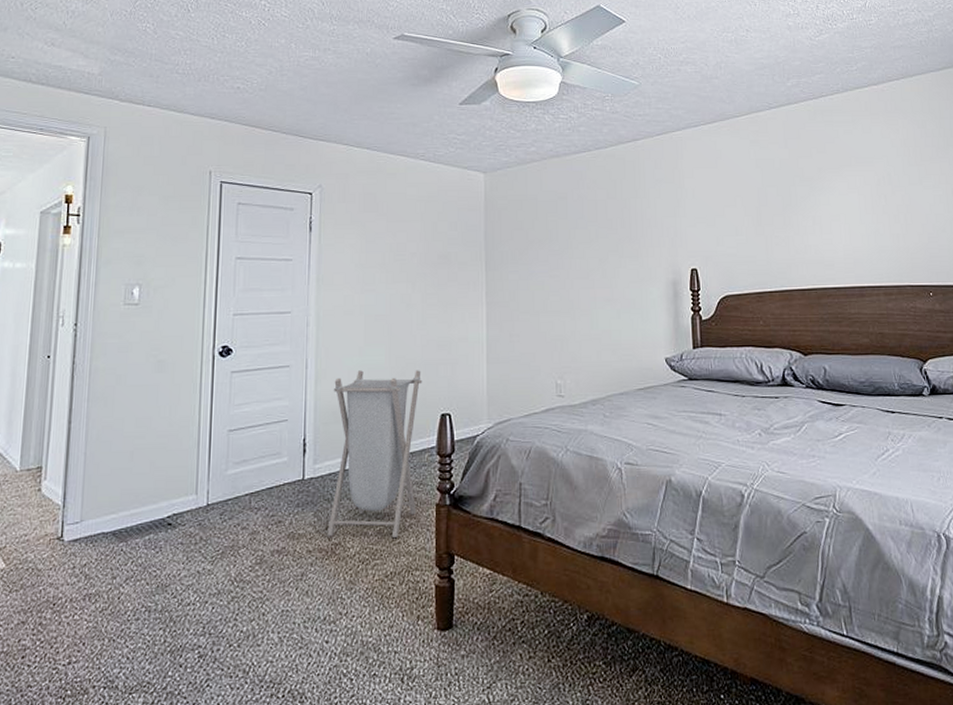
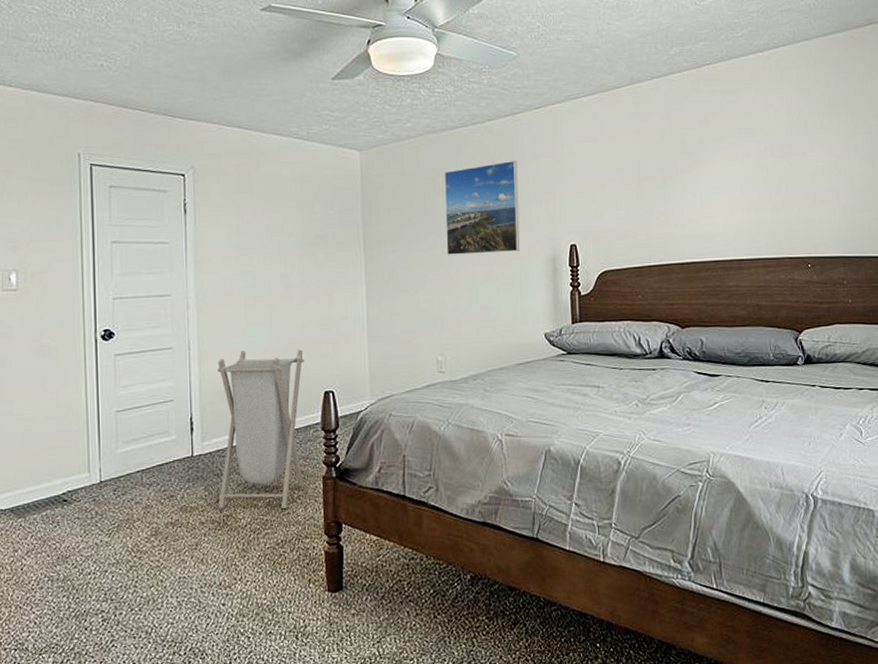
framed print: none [566,185,641,277] -> present [444,161,520,255]

